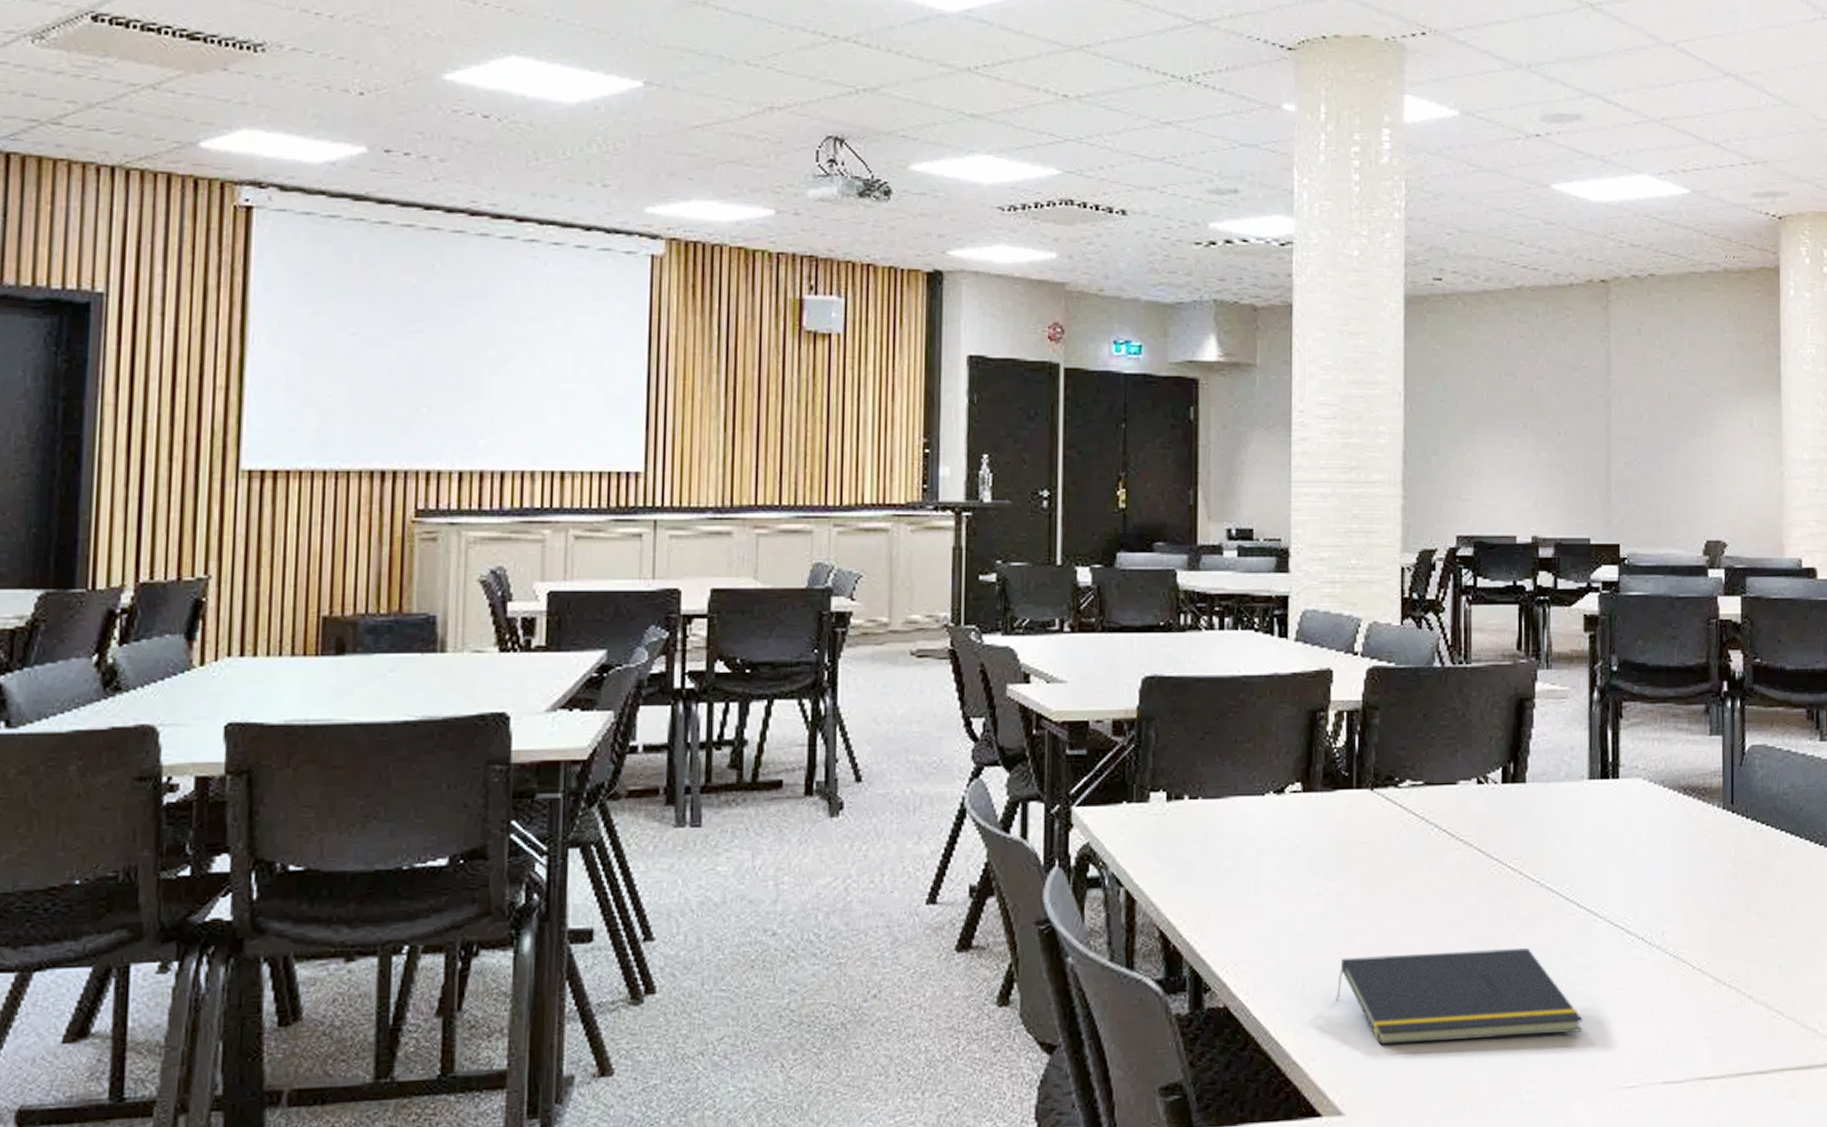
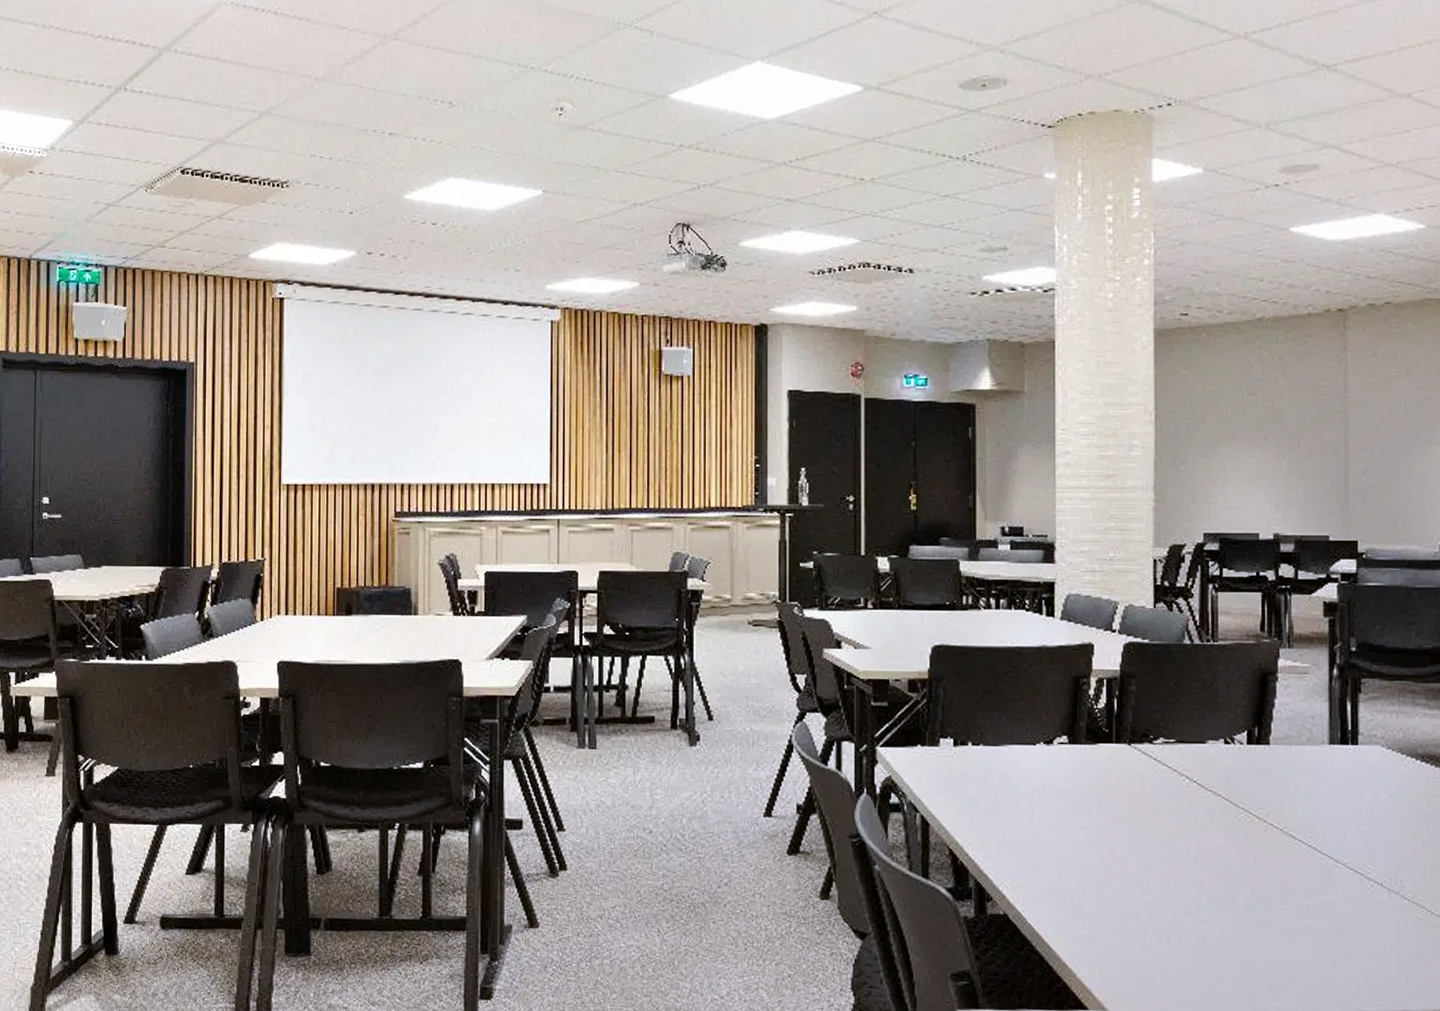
notepad: present [1336,948,1583,1046] -> none [1099,882,1325,961]

